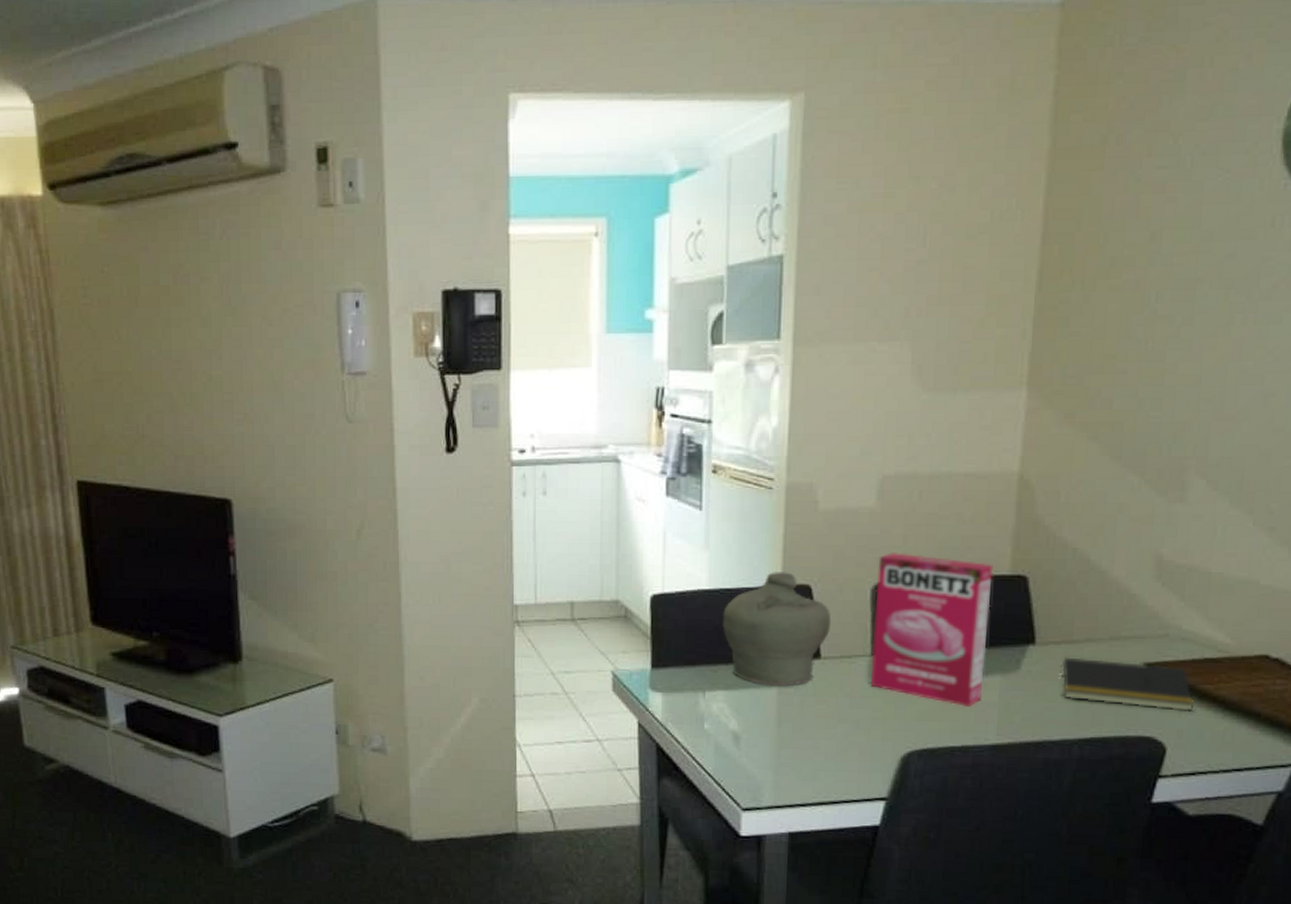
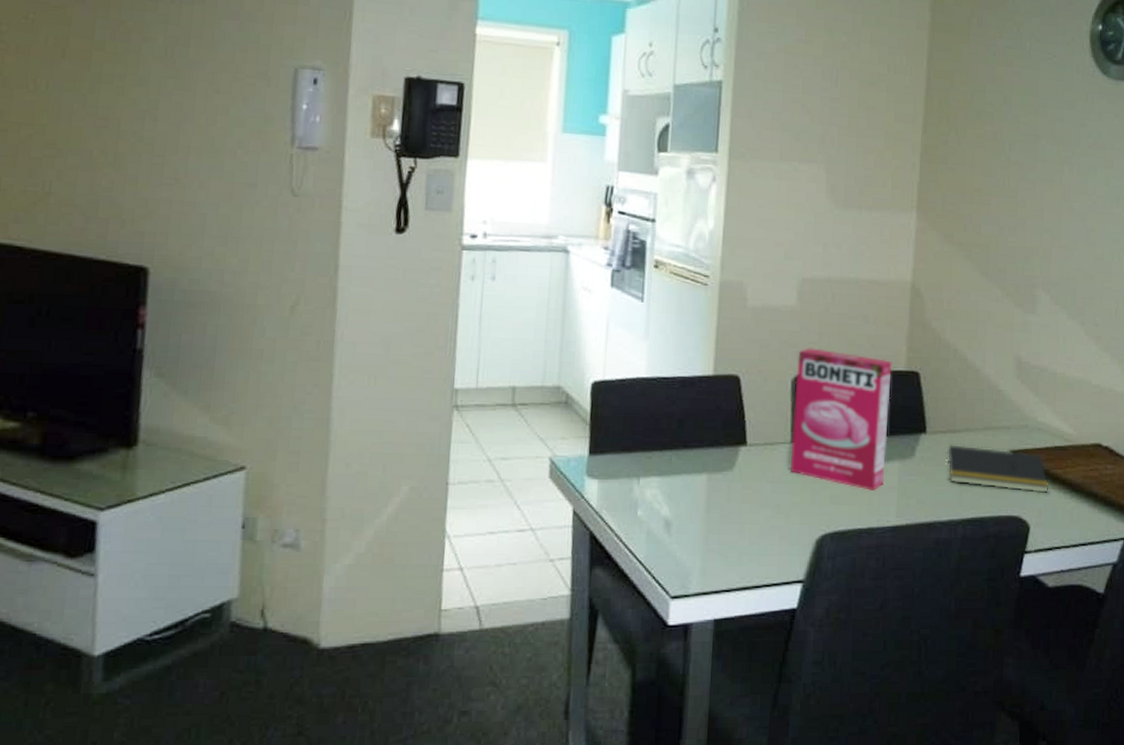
jar: present [722,572,832,687] -> none [658,362,757,473]

